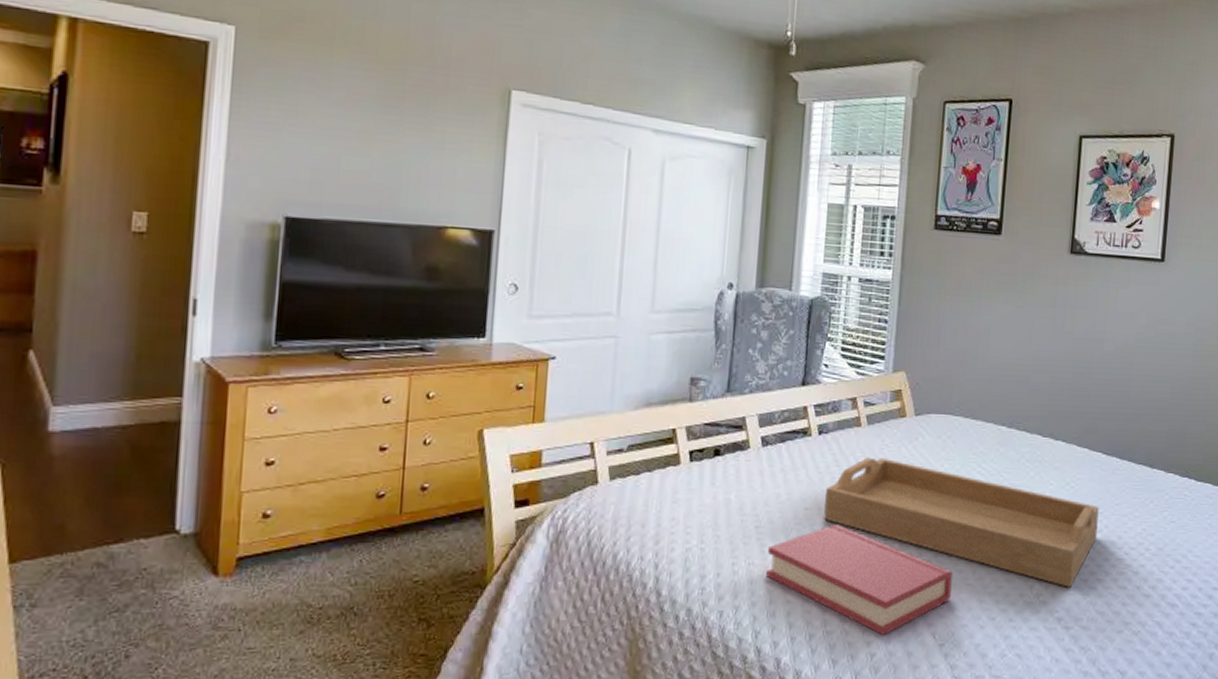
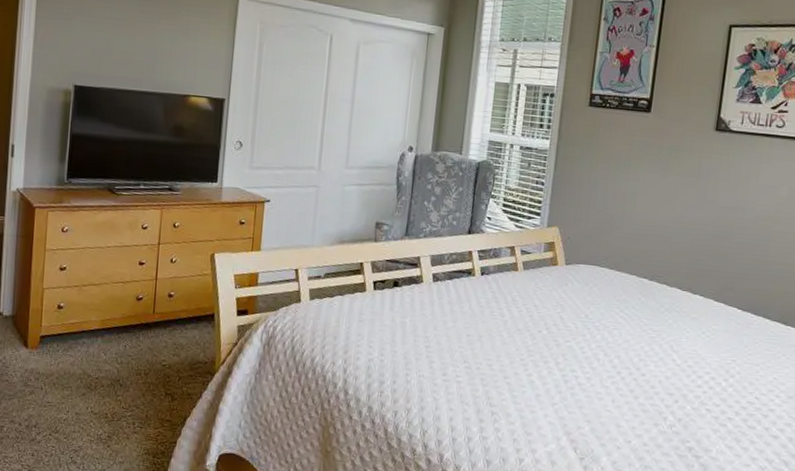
hardback book: present [766,524,952,636] -> none [433,350,594,446]
serving tray: present [824,457,1099,587] -> none [483,297,733,422]

